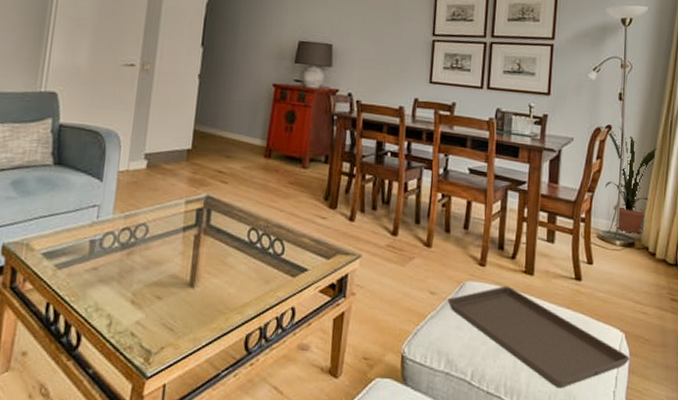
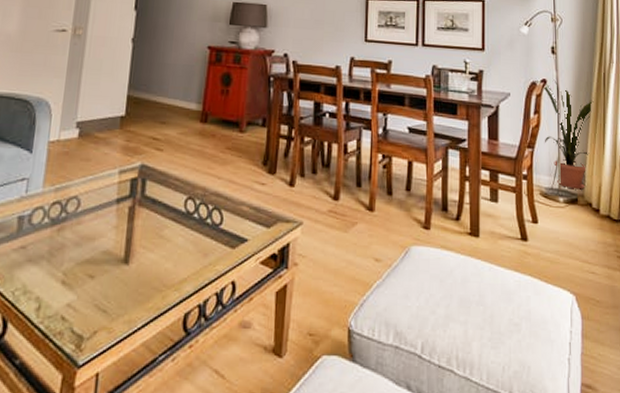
tray: present [447,285,630,389] -> none [393,249,583,359]

